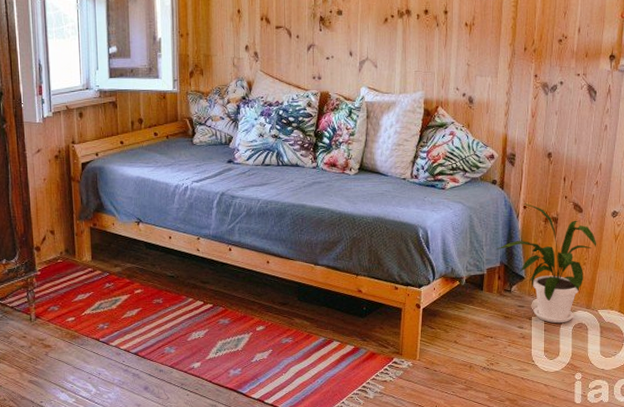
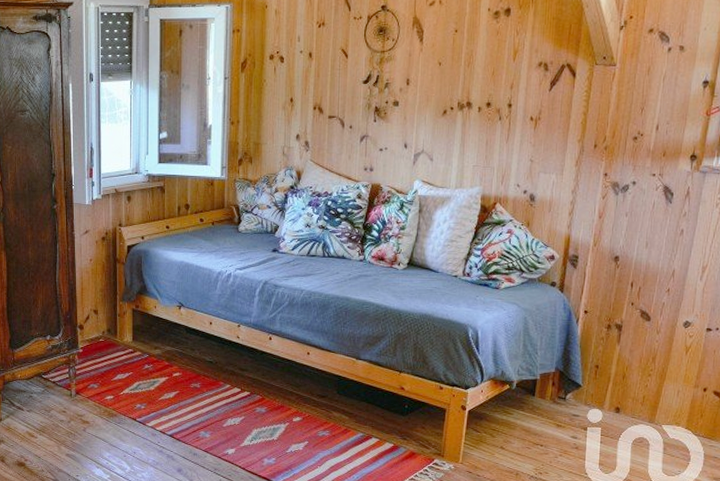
house plant: present [496,203,597,324] -> none [552,308,665,436]

